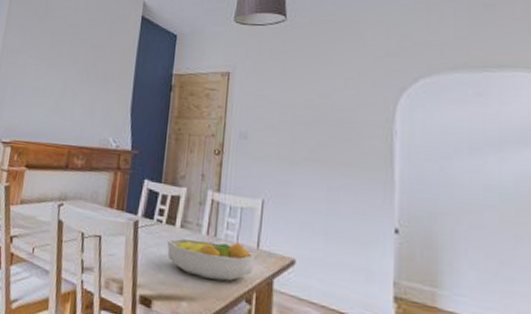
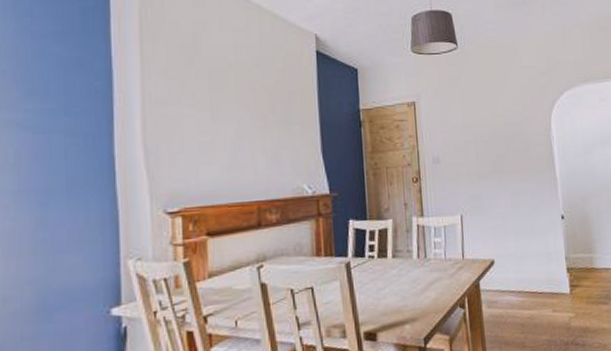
fruit bowl: present [167,238,255,282] -> none [381,258,462,298]

